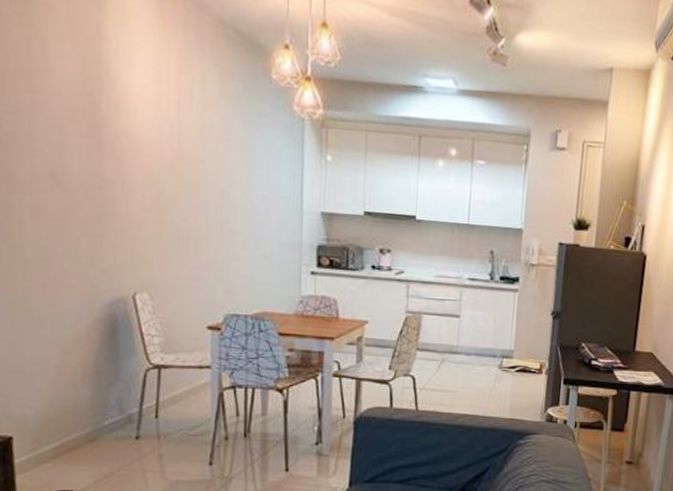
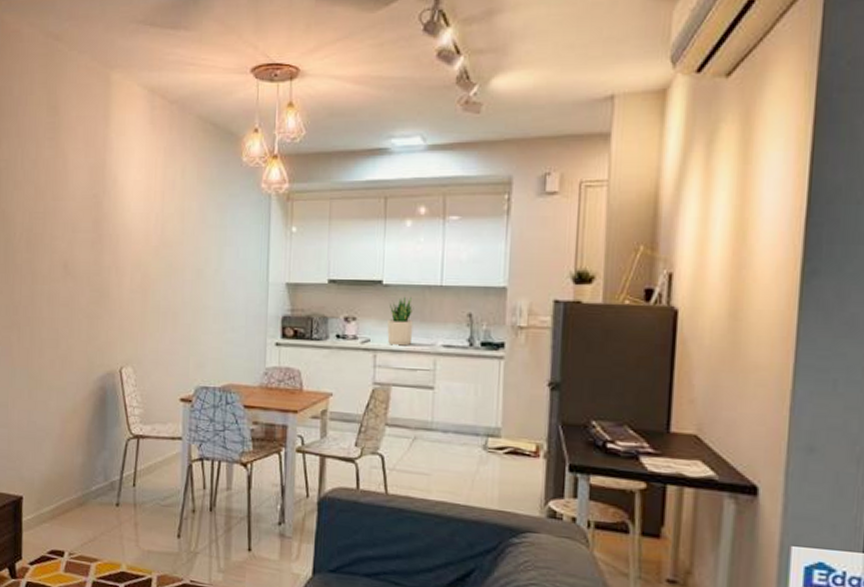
planter: none [419,233,444,278] -> present [387,297,414,346]

